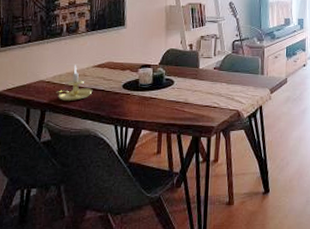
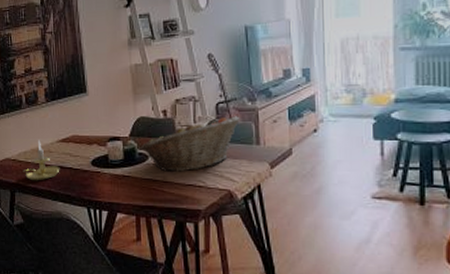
fruit basket: none [167,52,250,95] -> present [140,116,240,172]

